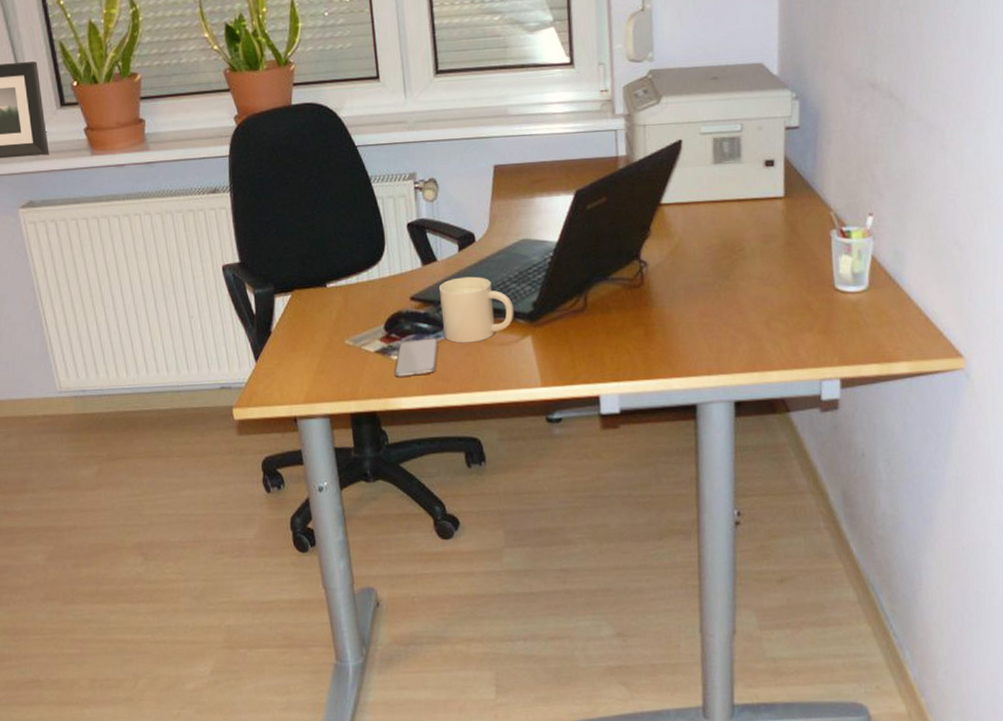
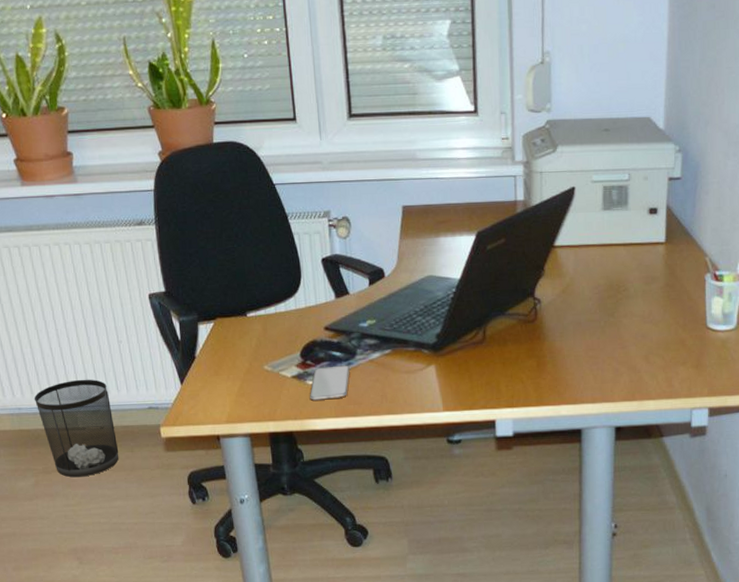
waste bin: none [99,357,188,465] -> present [34,379,119,478]
mug: present [438,276,514,344] -> none [350,309,419,371]

